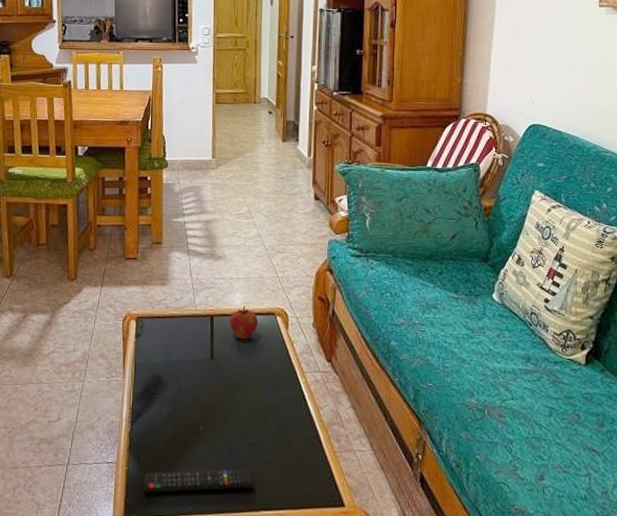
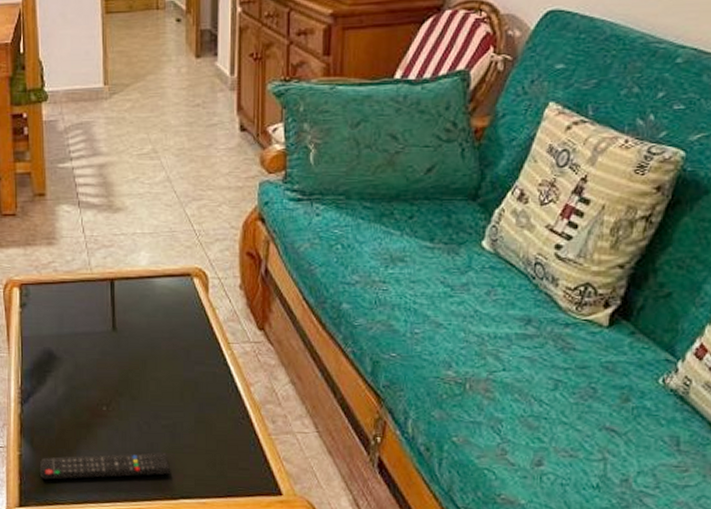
apple: present [229,305,259,339] -> none [133,266,171,306]

